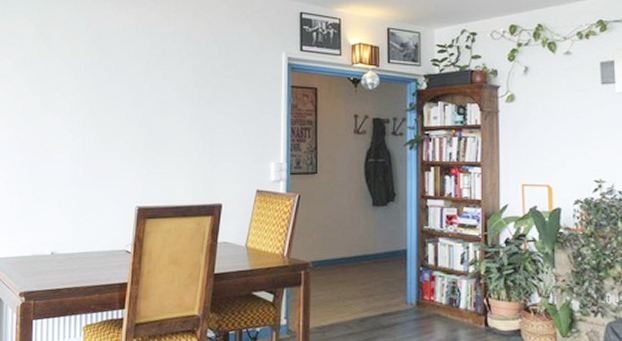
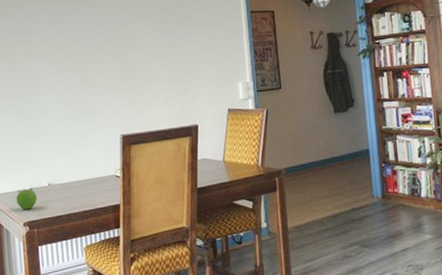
fruit: none [15,254,37,278] -> present [16,188,37,210]

